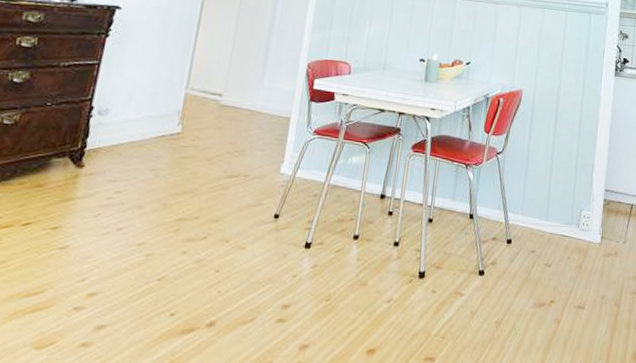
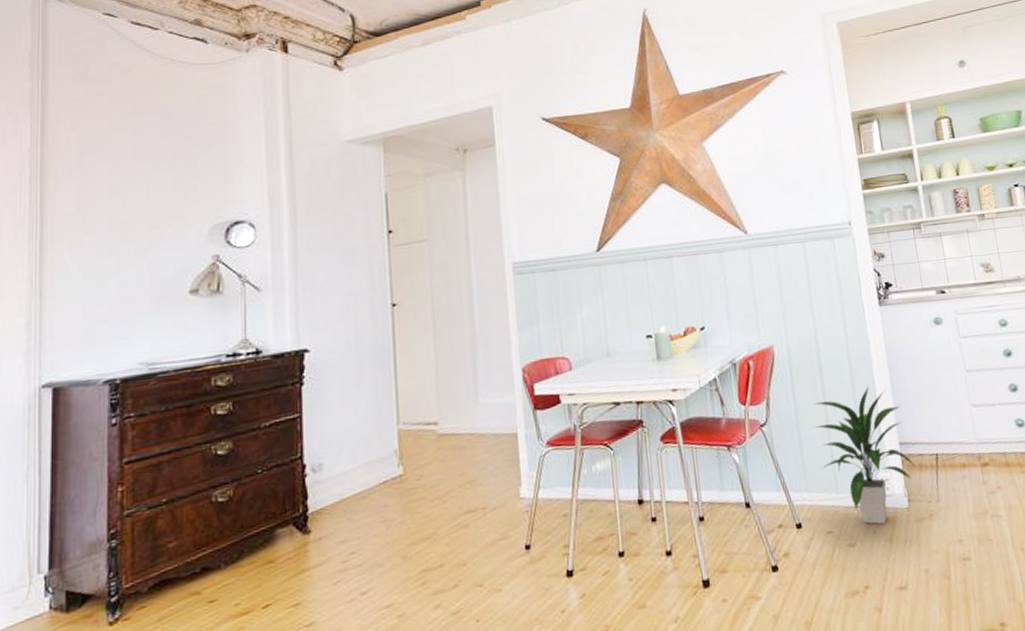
indoor plant: none [540,139,613,252] -> present [813,386,916,524]

